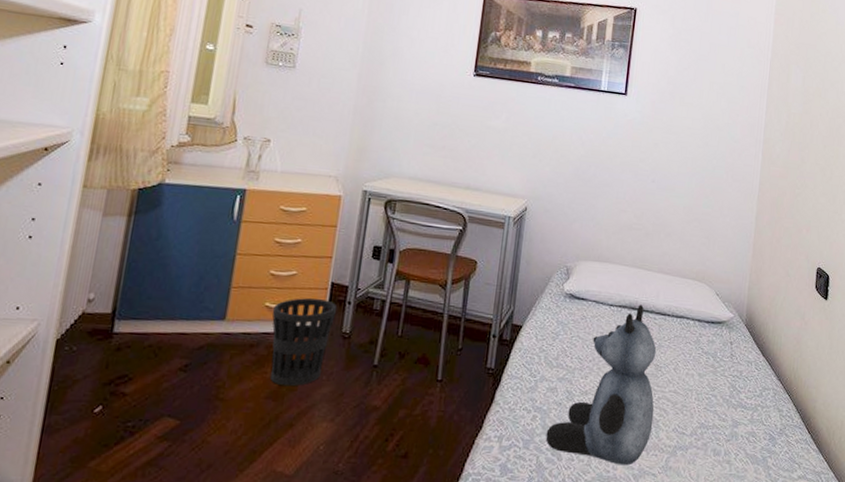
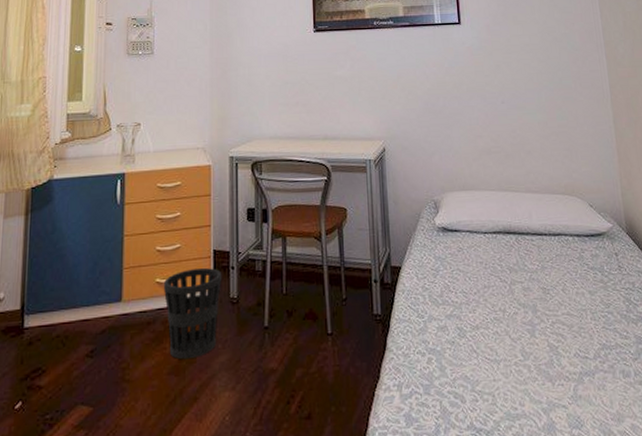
teddy bear: present [546,304,657,466] -> none [445,228,553,401]

